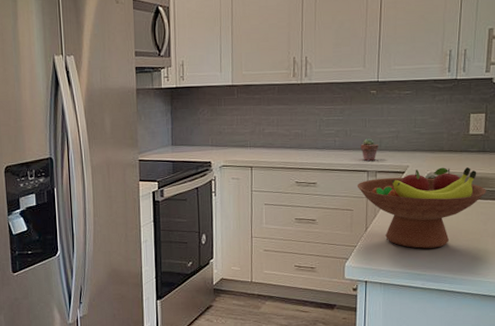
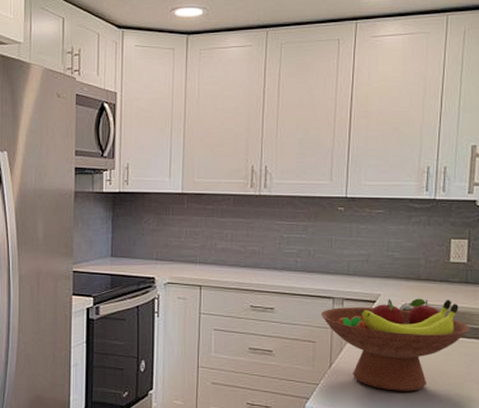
potted succulent: present [360,138,379,162] -> none [325,260,346,287]

